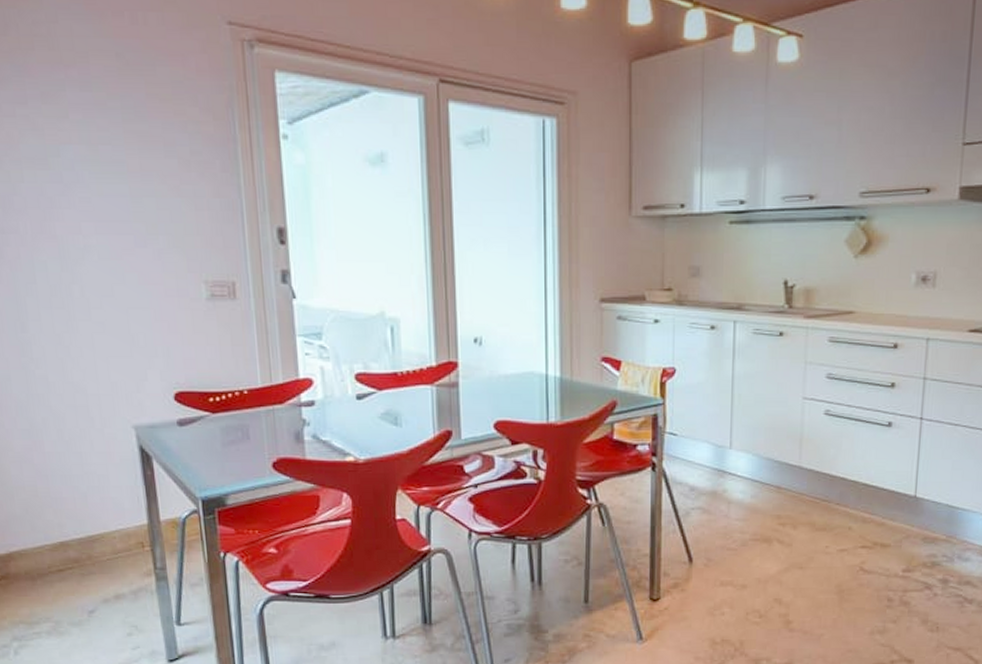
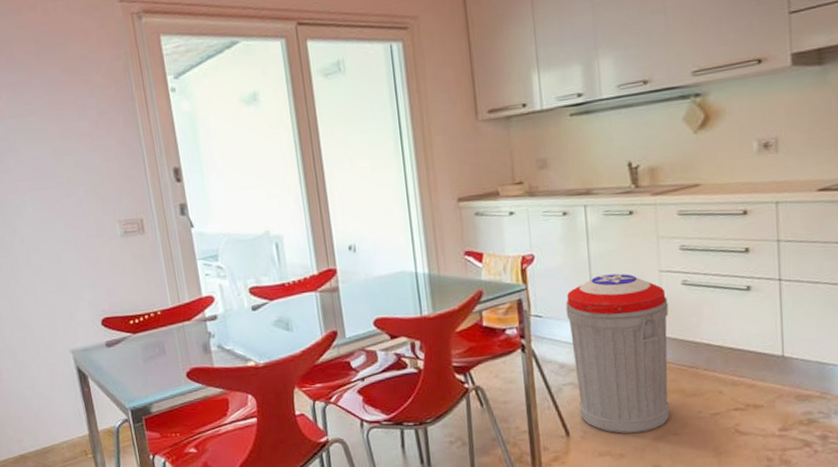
trash can: none [703,396,808,565] -> present [565,273,670,434]

